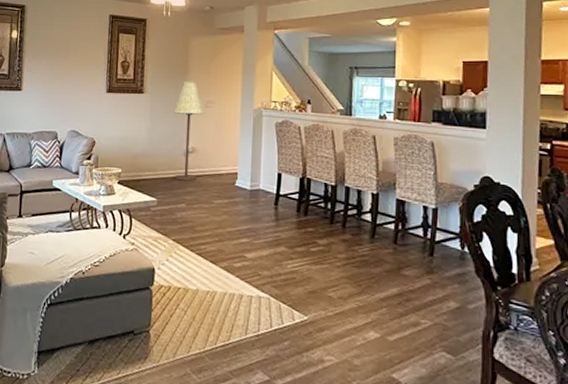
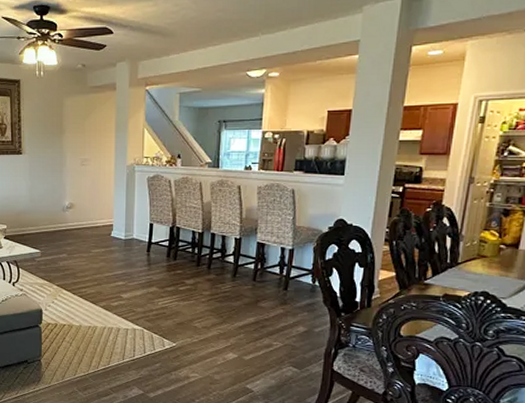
floor lamp: present [173,80,205,182] -> none [51,140,81,234]

